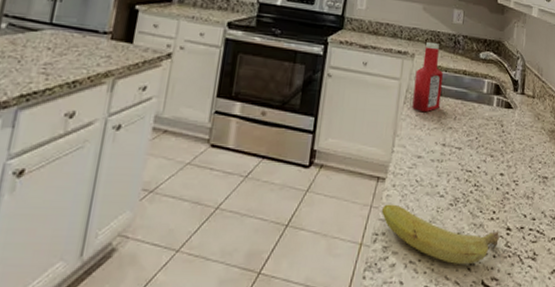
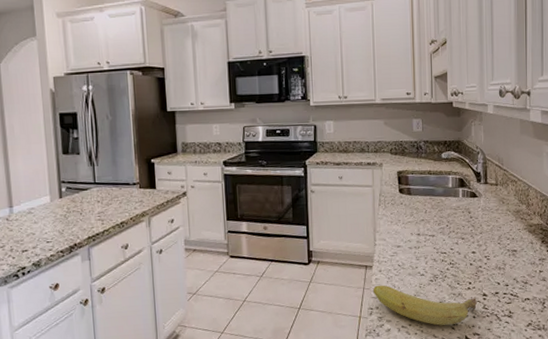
ketchup bottle: present [412,42,443,112] -> none [385,151,411,210]

